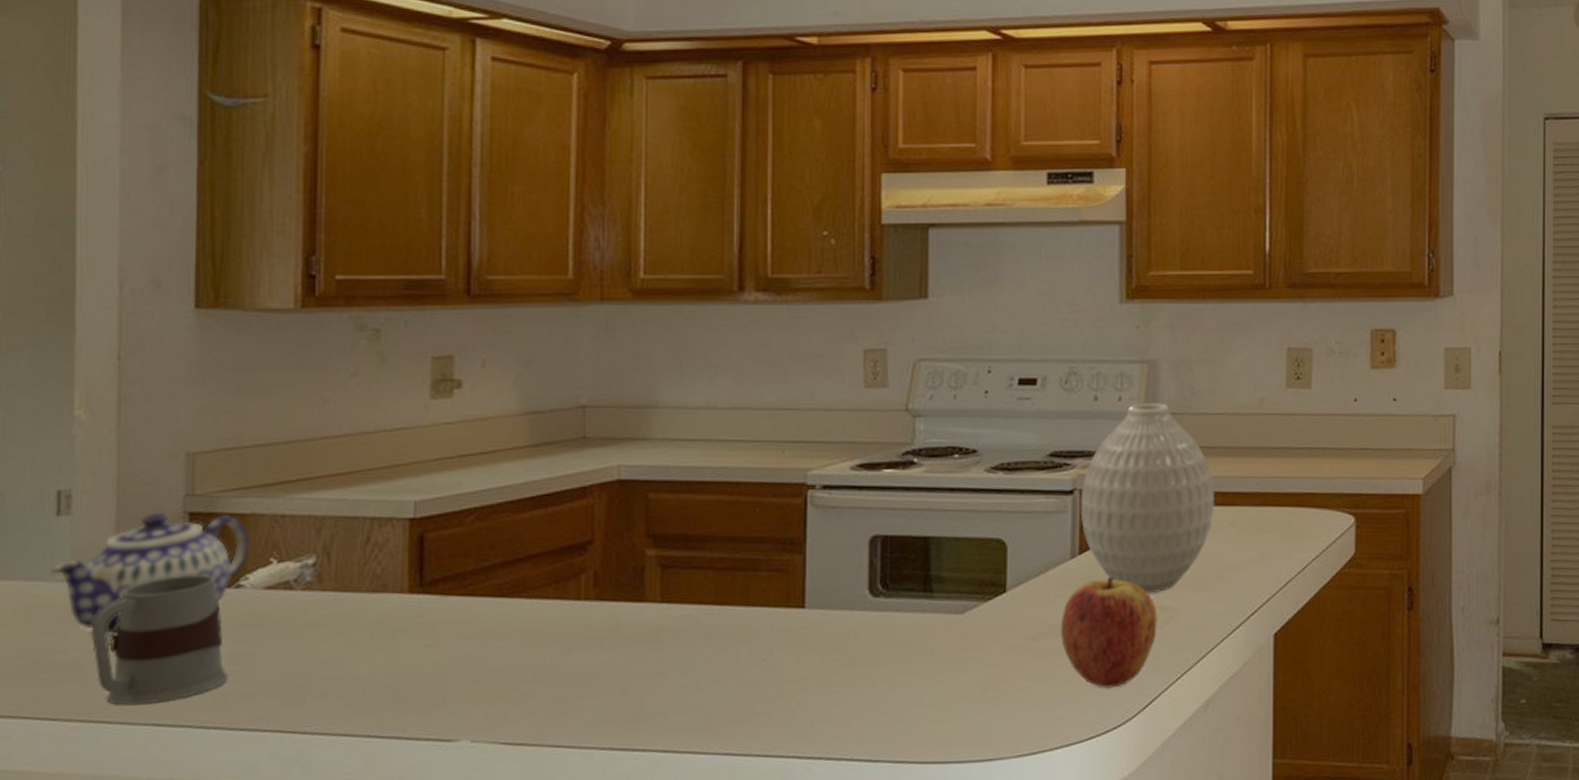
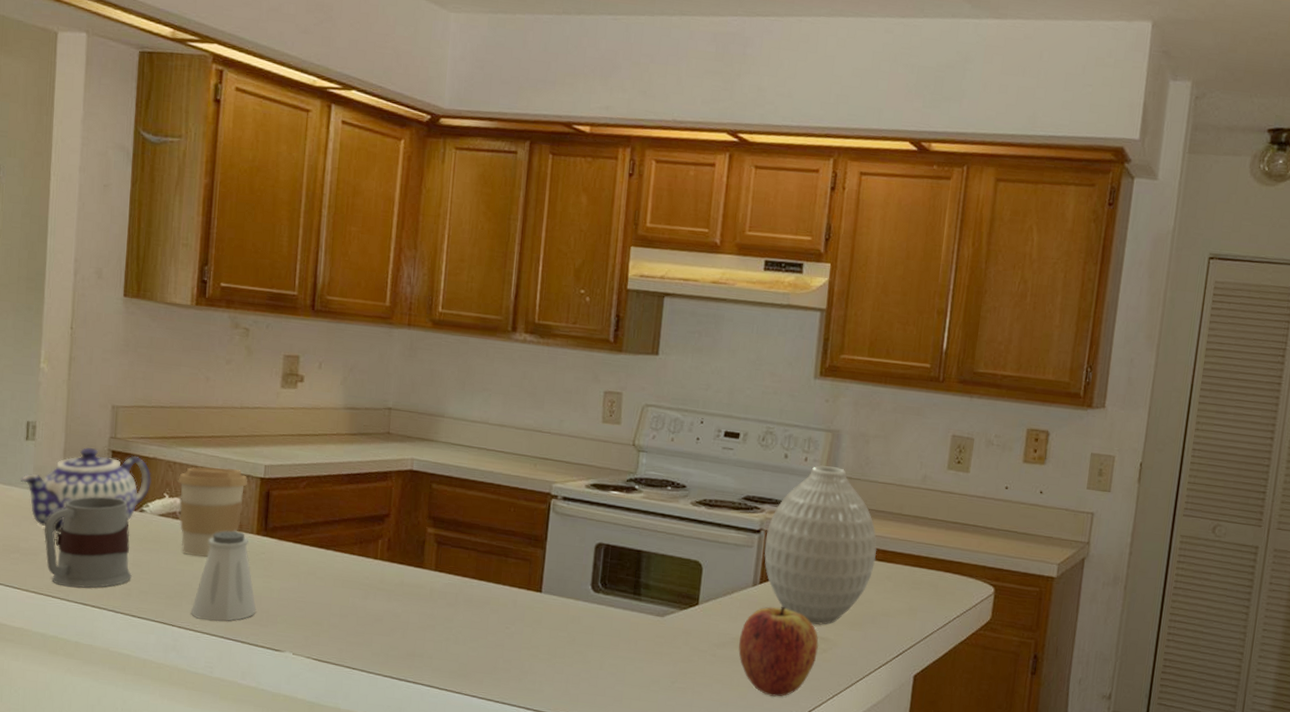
coffee cup: none [289,511,392,636] -> present [177,467,248,558]
saltshaker: none [319,593,415,718] -> present [190,531,257,622]

